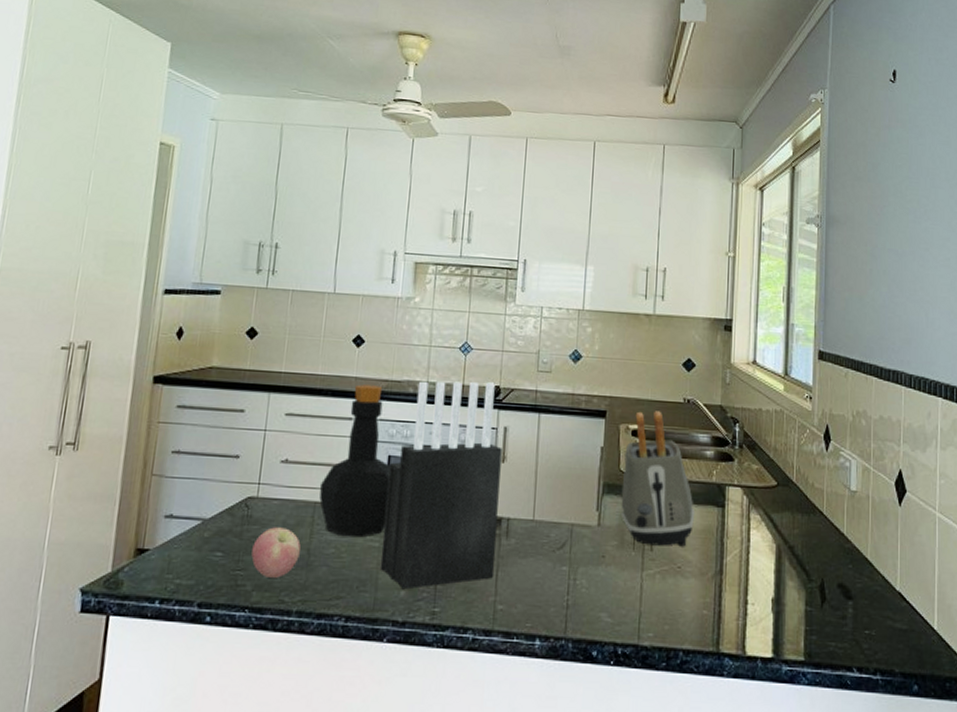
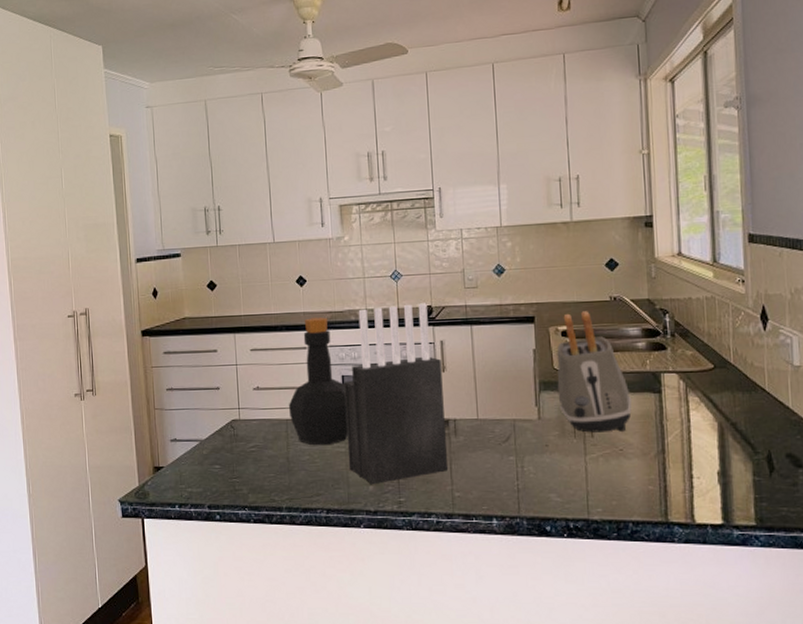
apple: present [251,527,301,578] -> none [242,442,281,482]

